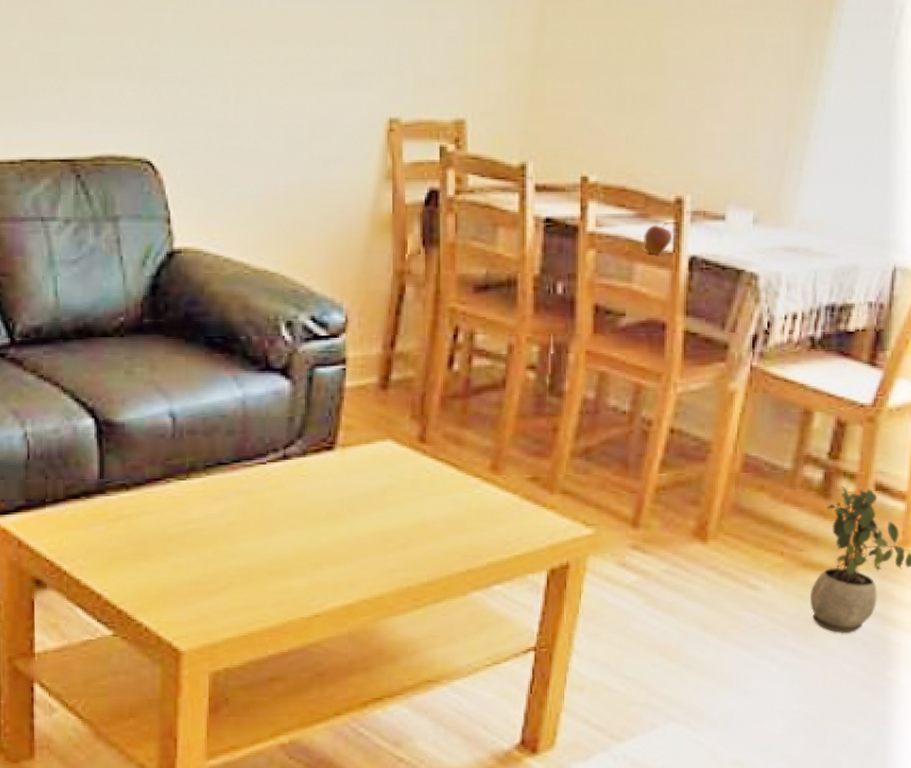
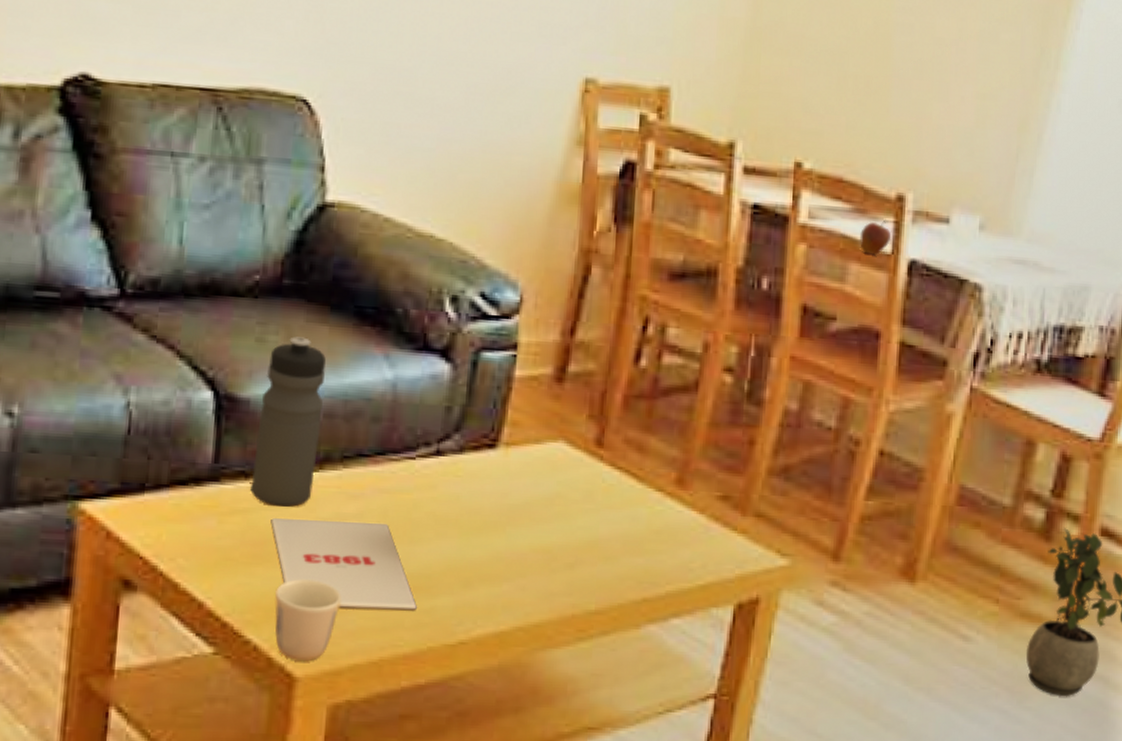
water bottle: none [131,367,186,511] -> present [250,336,326,507]
magazine: none [150,519,277,594] -> present [270,518,417,612]
mug: none [159,570,213,638] -> present [274,579,341,662]

